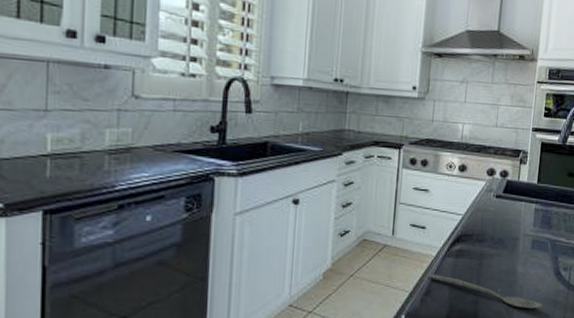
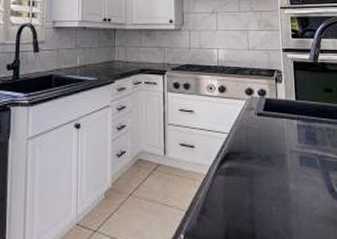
spoon: present [428,274,542,309] -> none [202,192,321,229]

